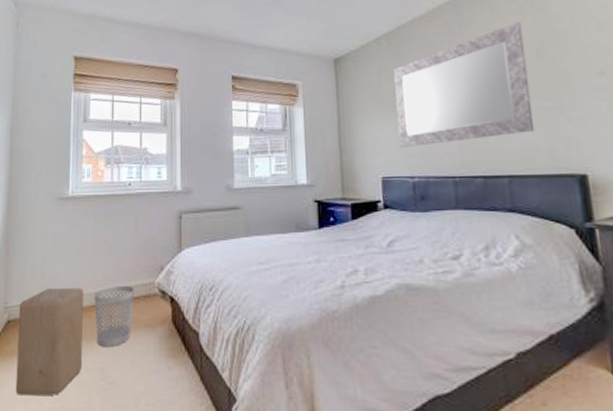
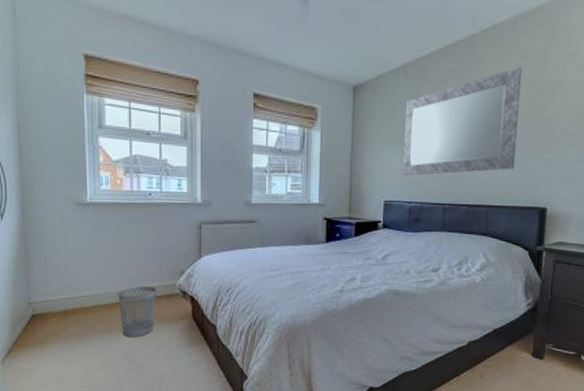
wooden block: present [15,287,84,396] -> none [44,286,110,377]

